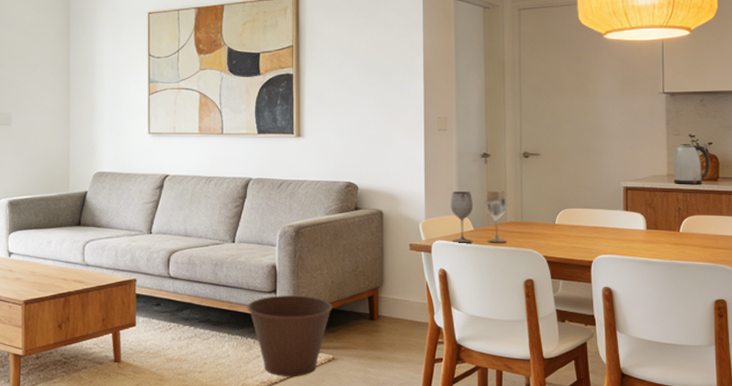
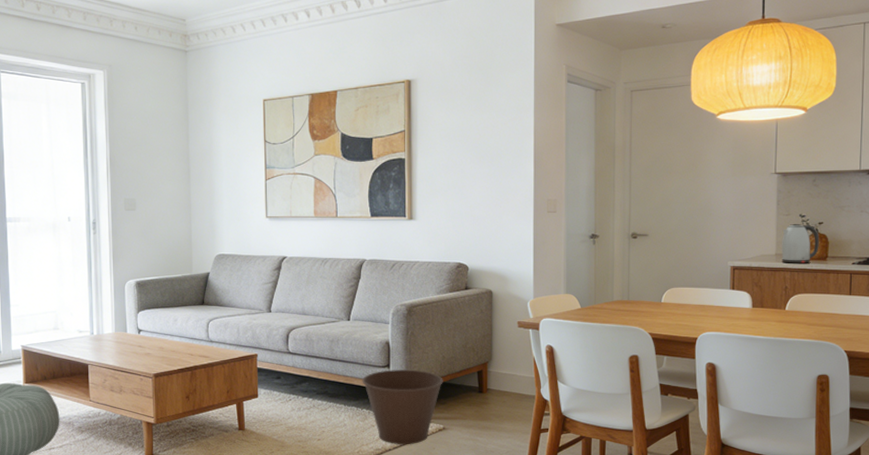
wineglass: present [450,191,508,243] -> none [558,271,615,321]

